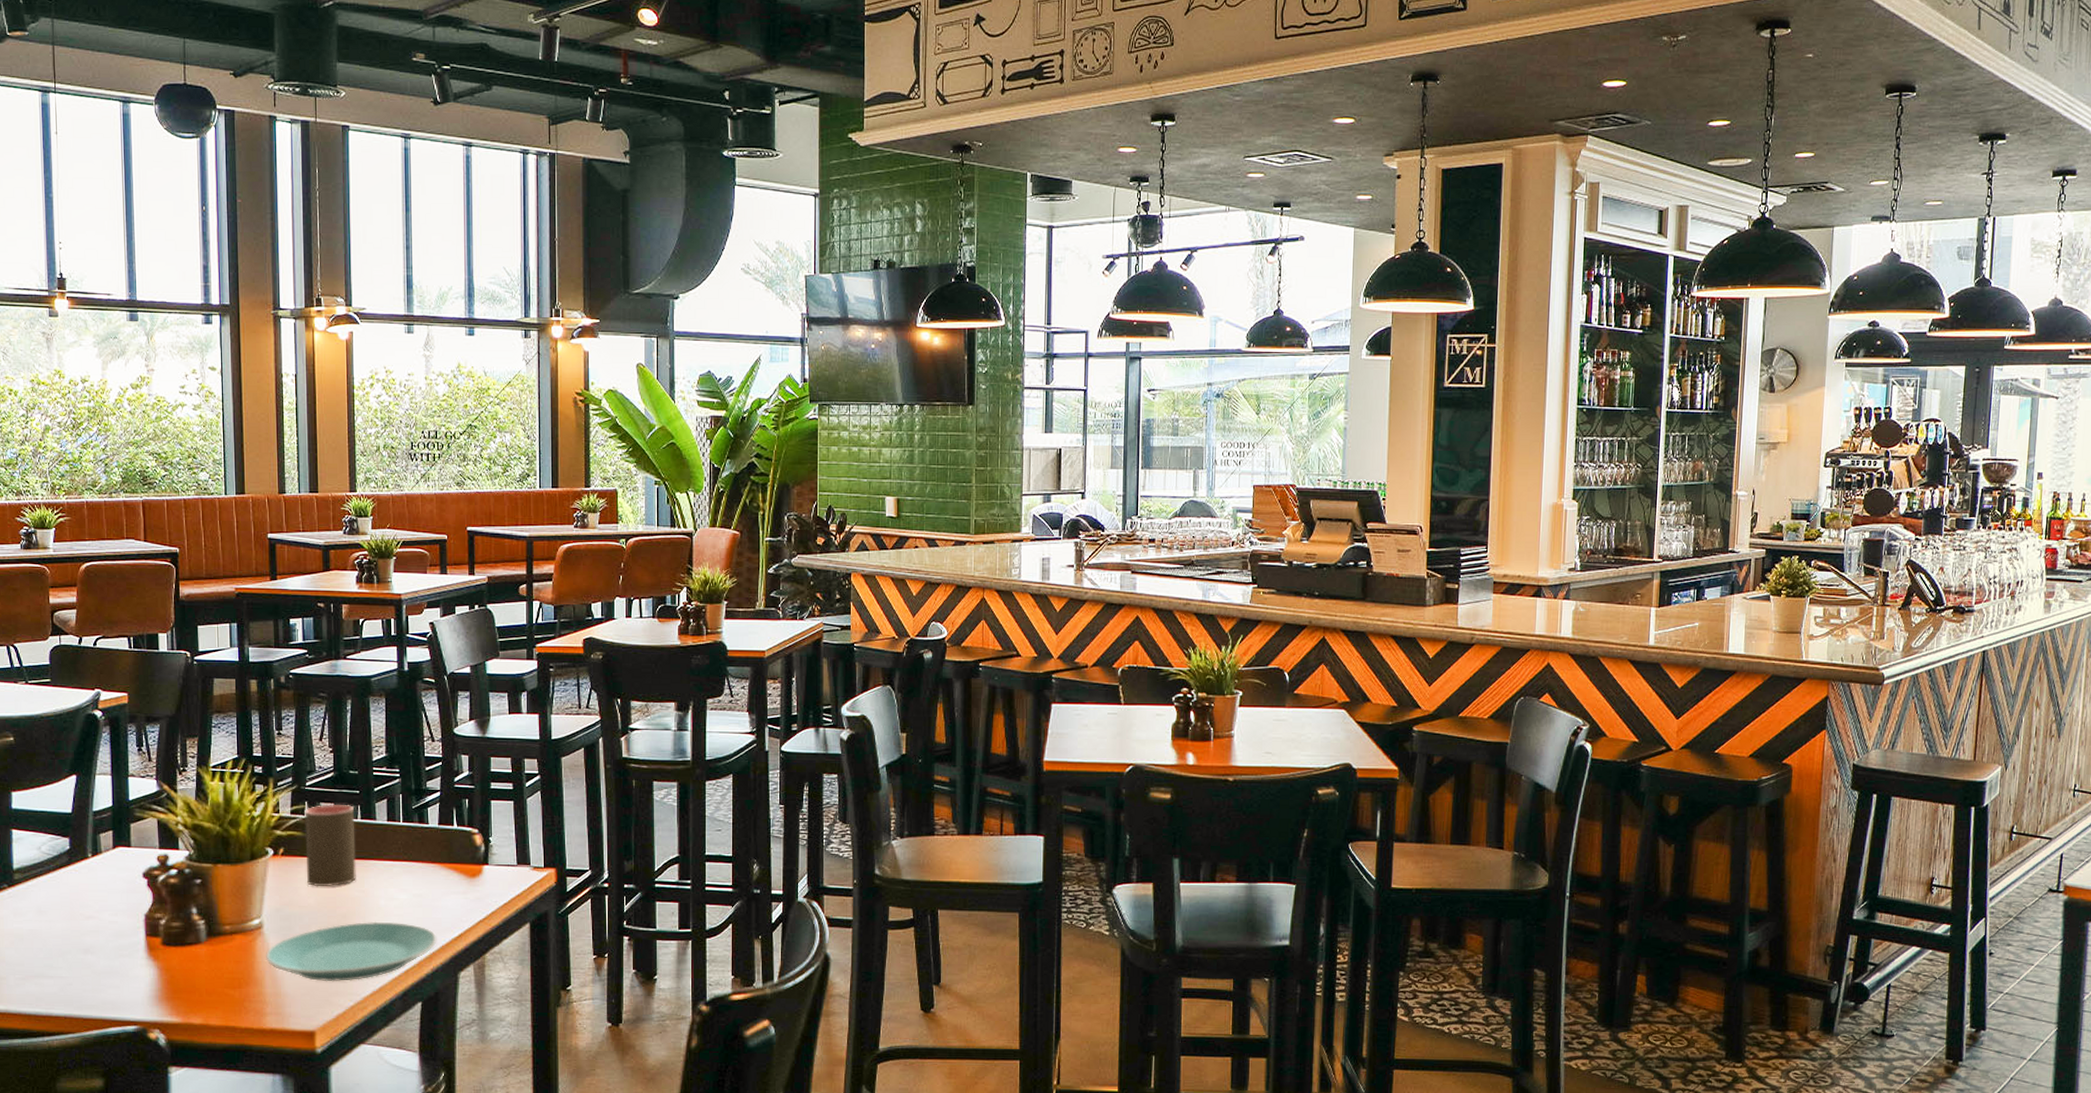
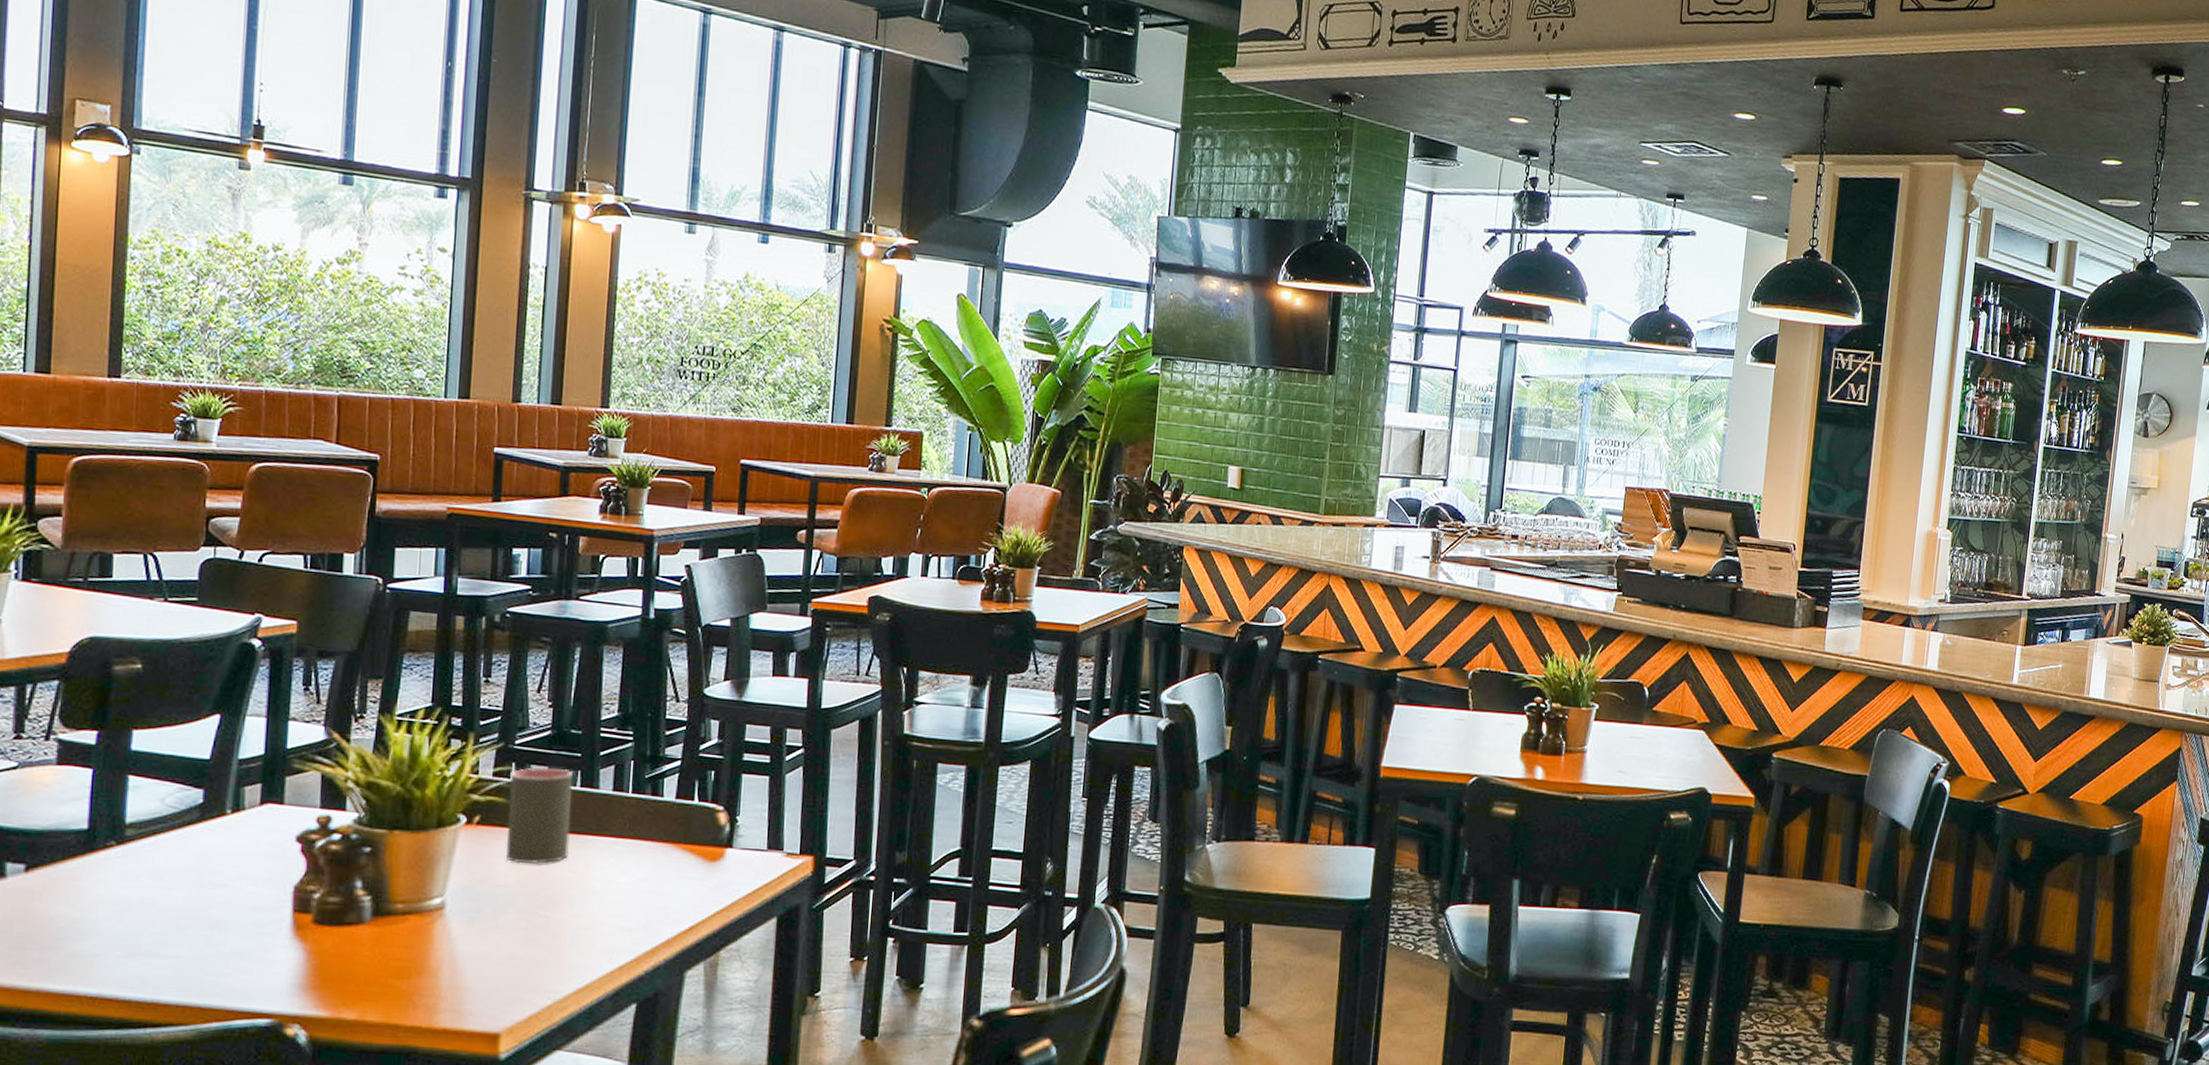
plate: present [266,921,437,982] -> none [446,907,662,976]

